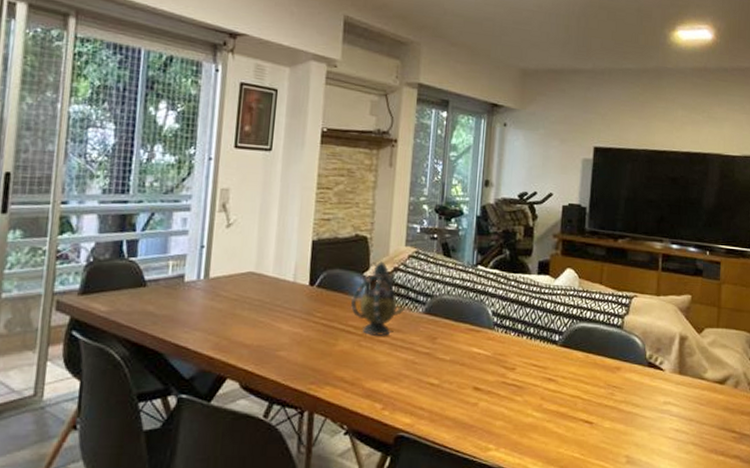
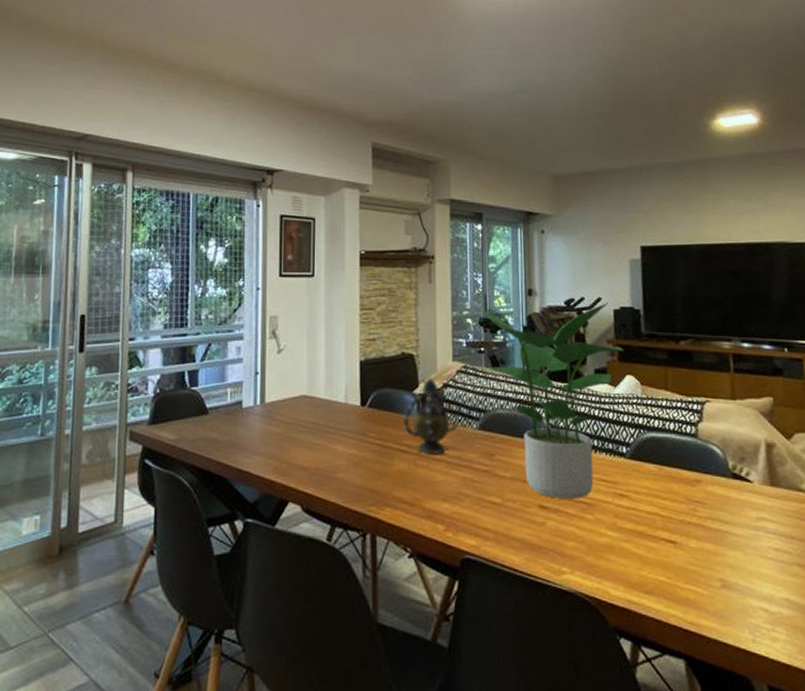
potted plant: none [439,198,567,382] -> present [482,303,624,499]

